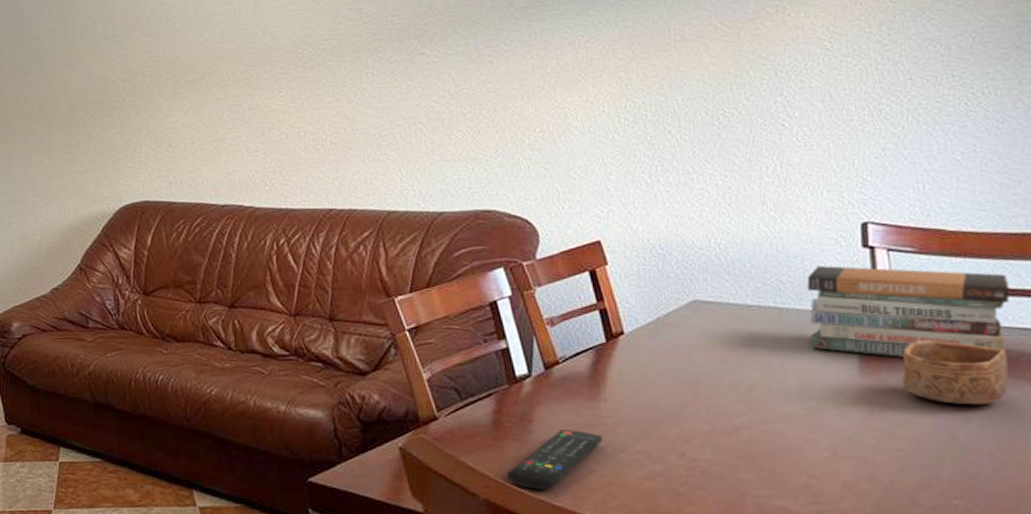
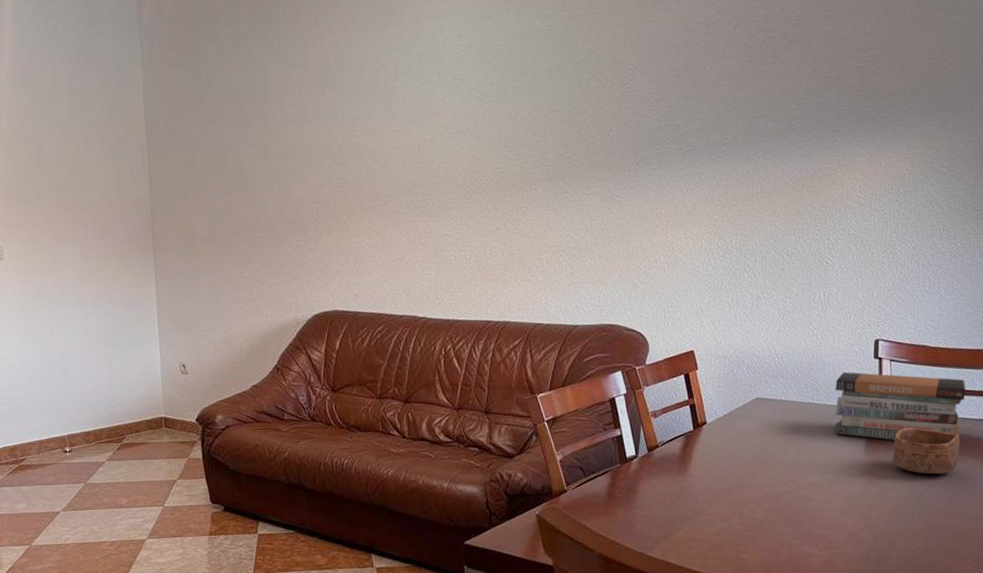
remote control: present [507,428,603,489] -> none [616,497,687,545]

